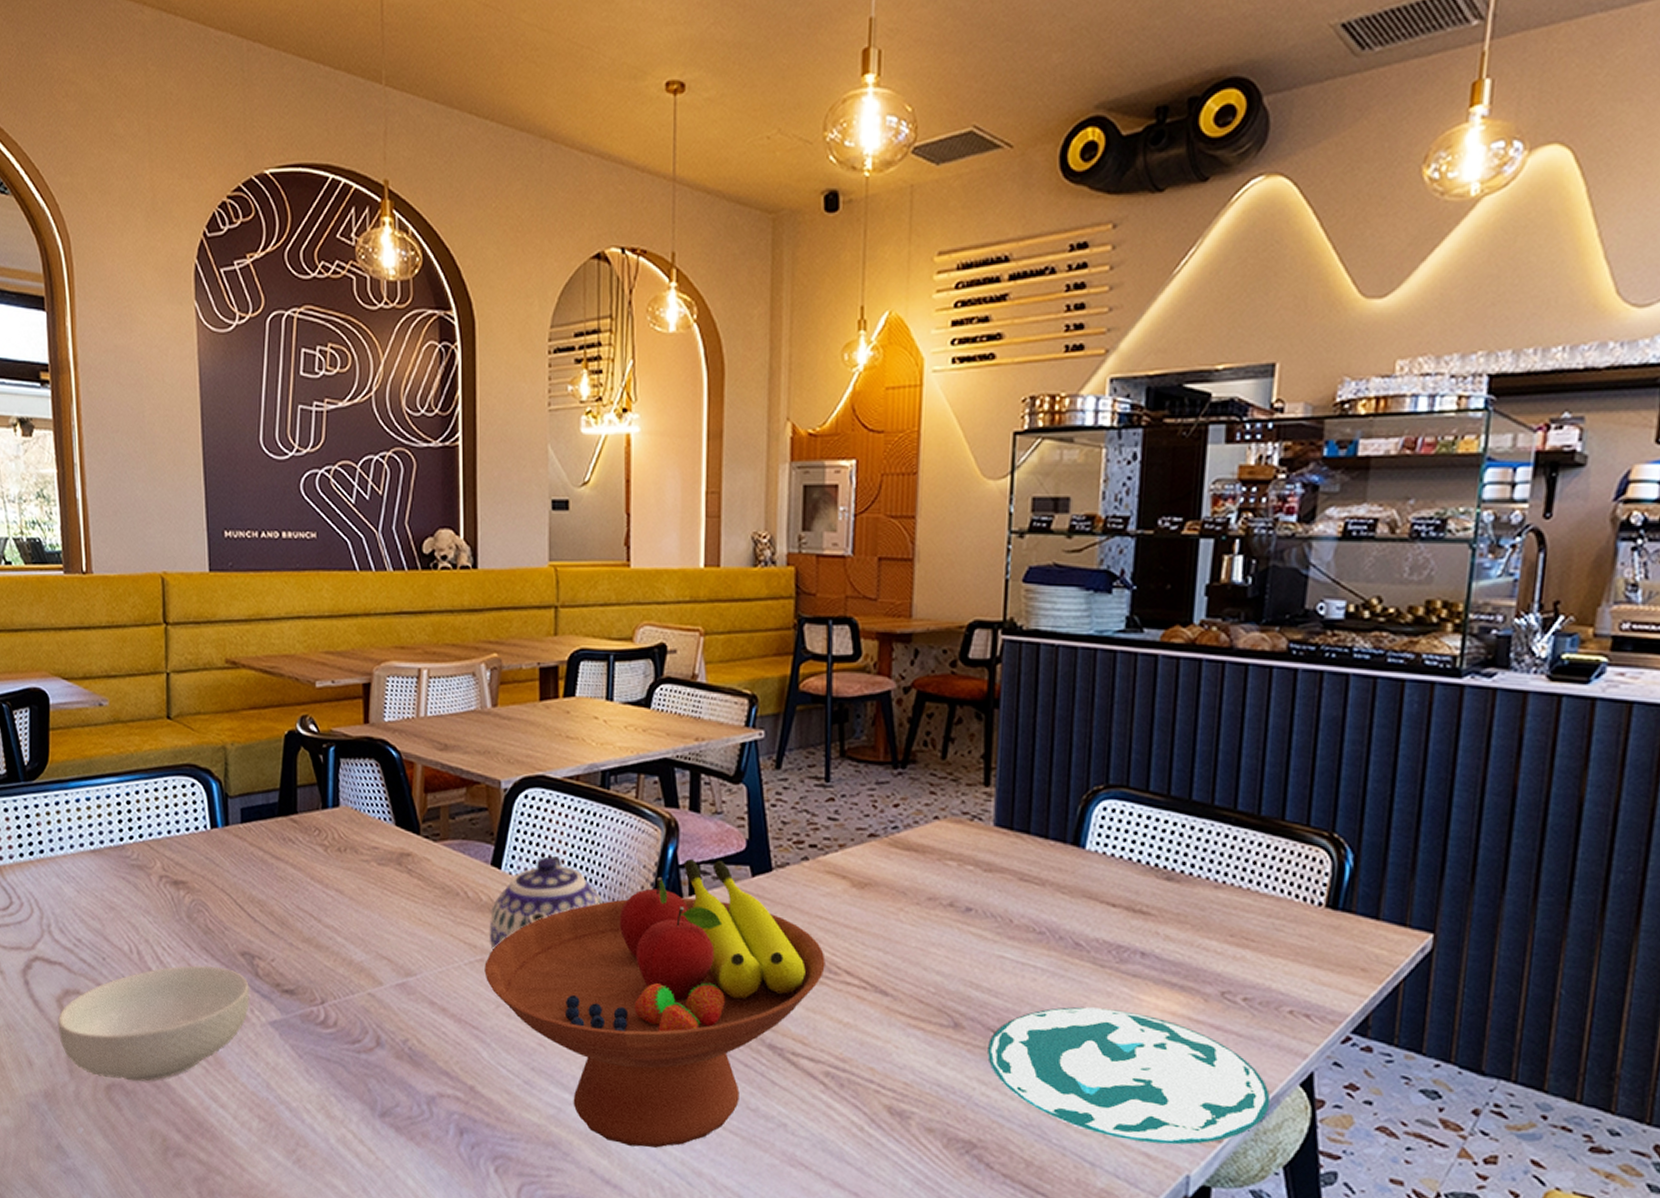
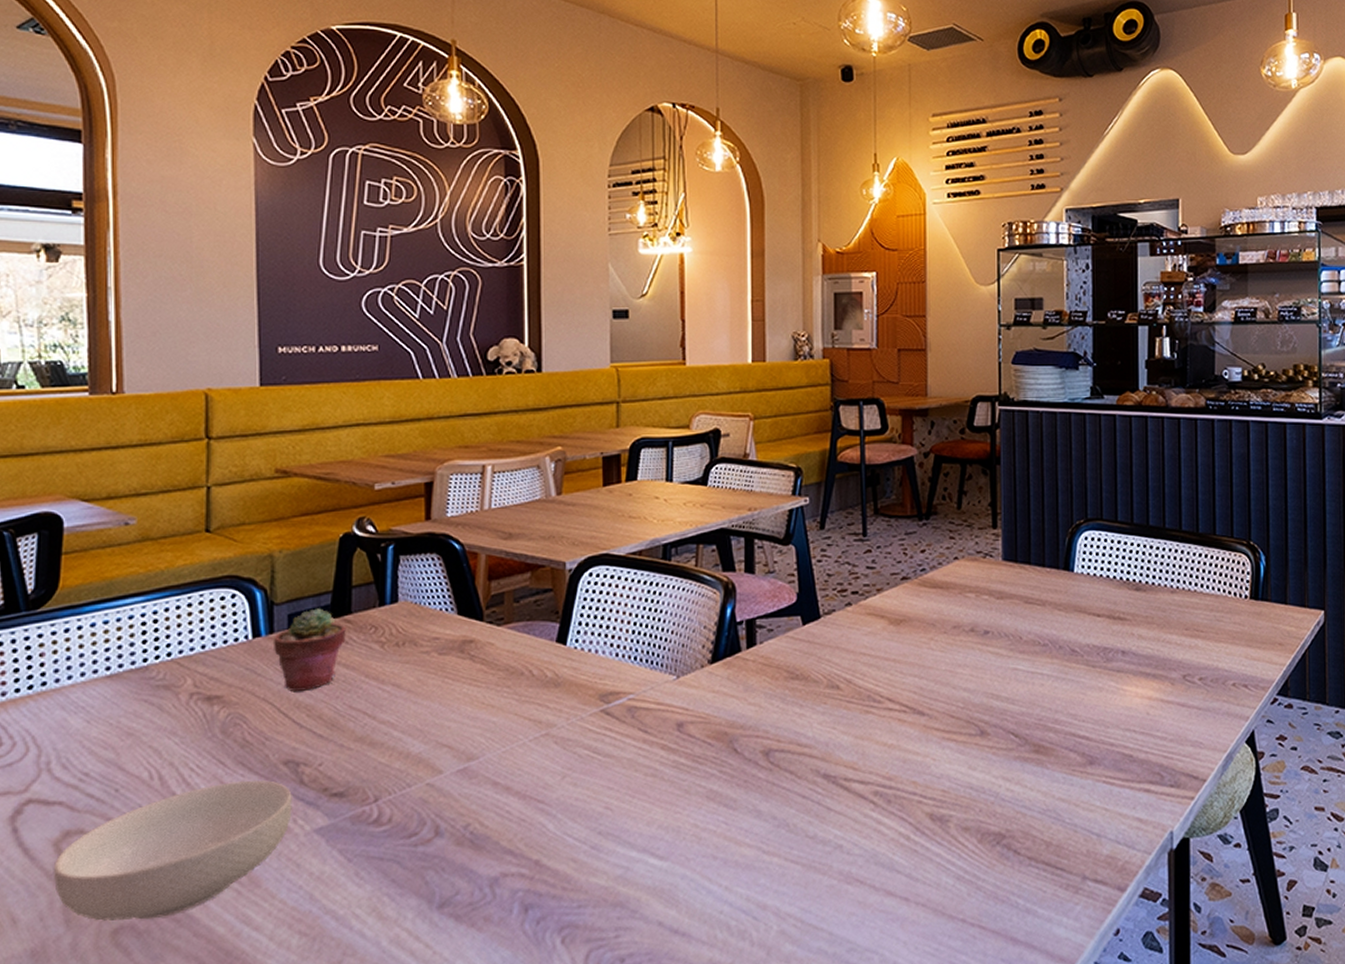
potted succulent: none [228,805,293,886] -> present [273,608,346,691]
fruit bowl: present [484,858,825,1148] -> none [550,614,870,892]
teapot: present [490,855,602,950] -> none [555,626,666,723]
plate: present [988,1007,1271,1145] -> none [1009,701,1226,809]

